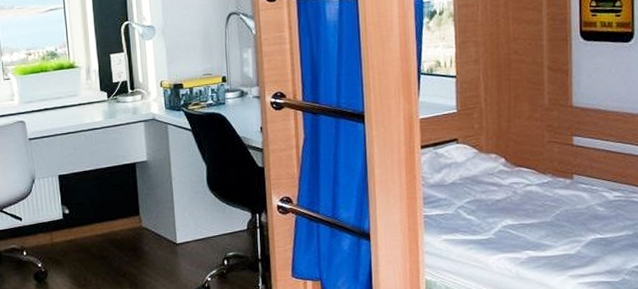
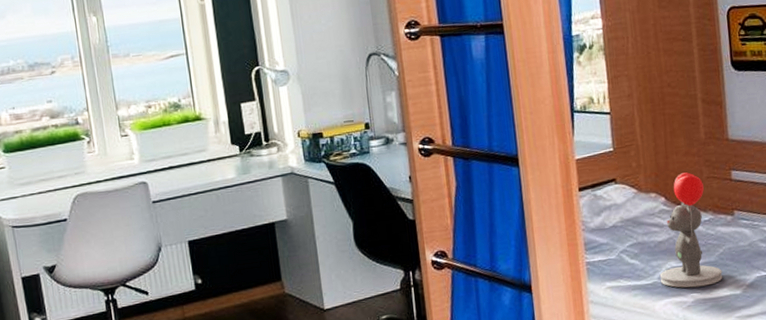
teddy bear: none [495,136,558,246] -> present [659,172,723,288]

